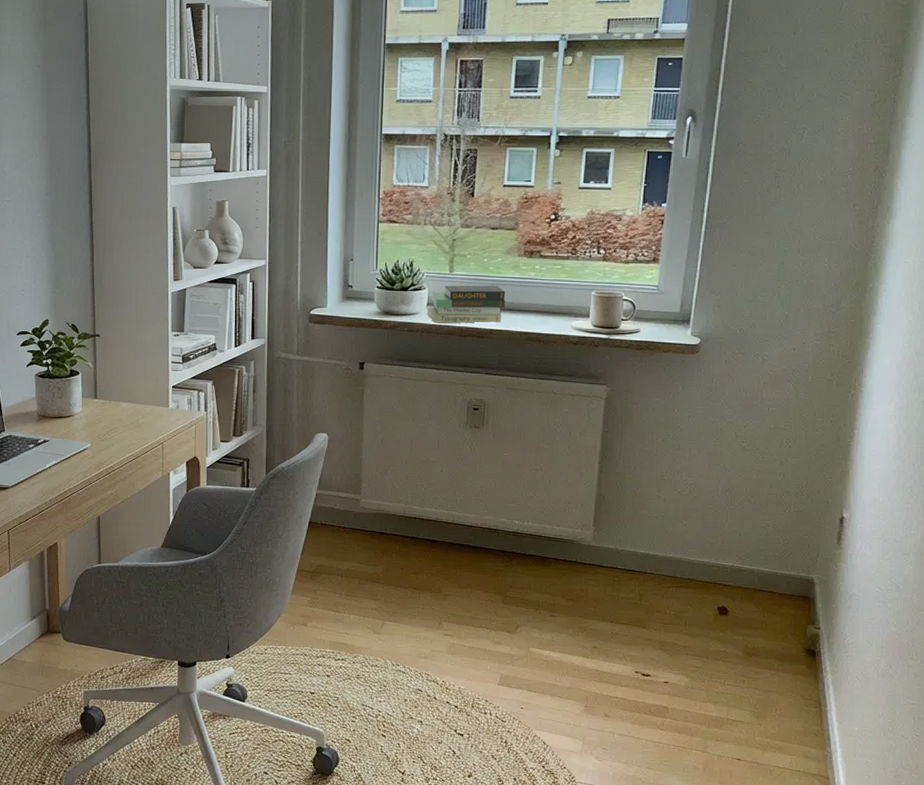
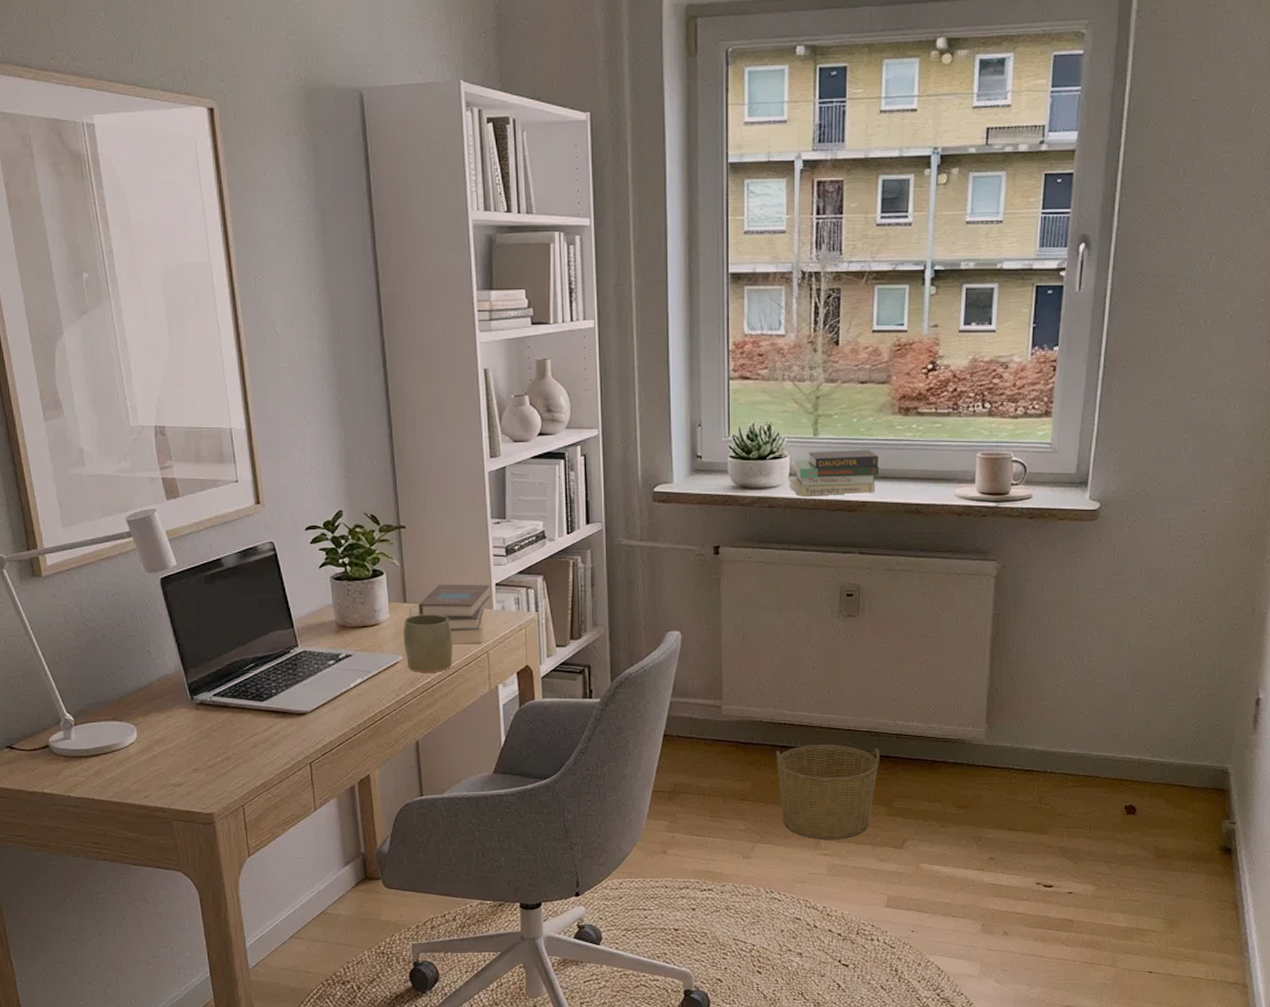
mug: none [92,409,134,459] -> present [403,614,453,672]
books: none [98,384,168,436] -> present [408,583,491,645]
basket: none [405,537,498,622] -> present [775,745,880,839]

